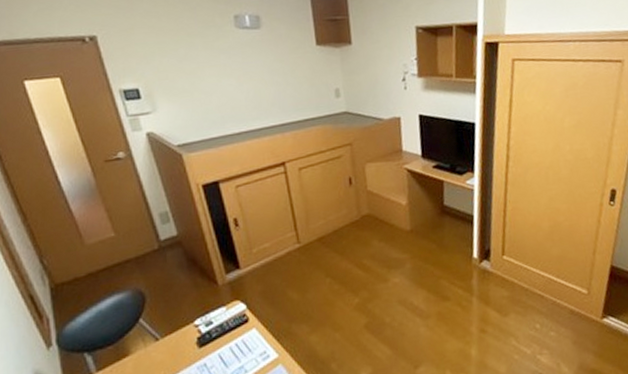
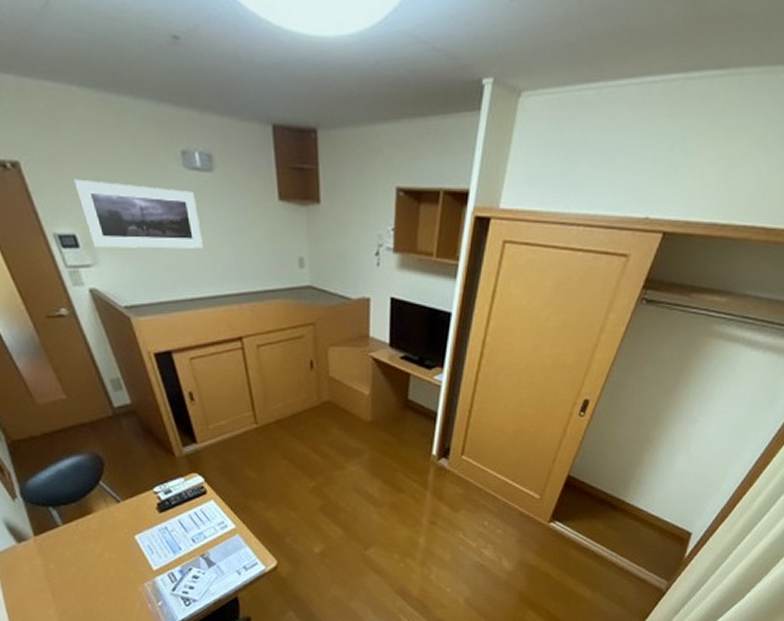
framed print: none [141,44,251,97] -> present [74,179,203,249]

